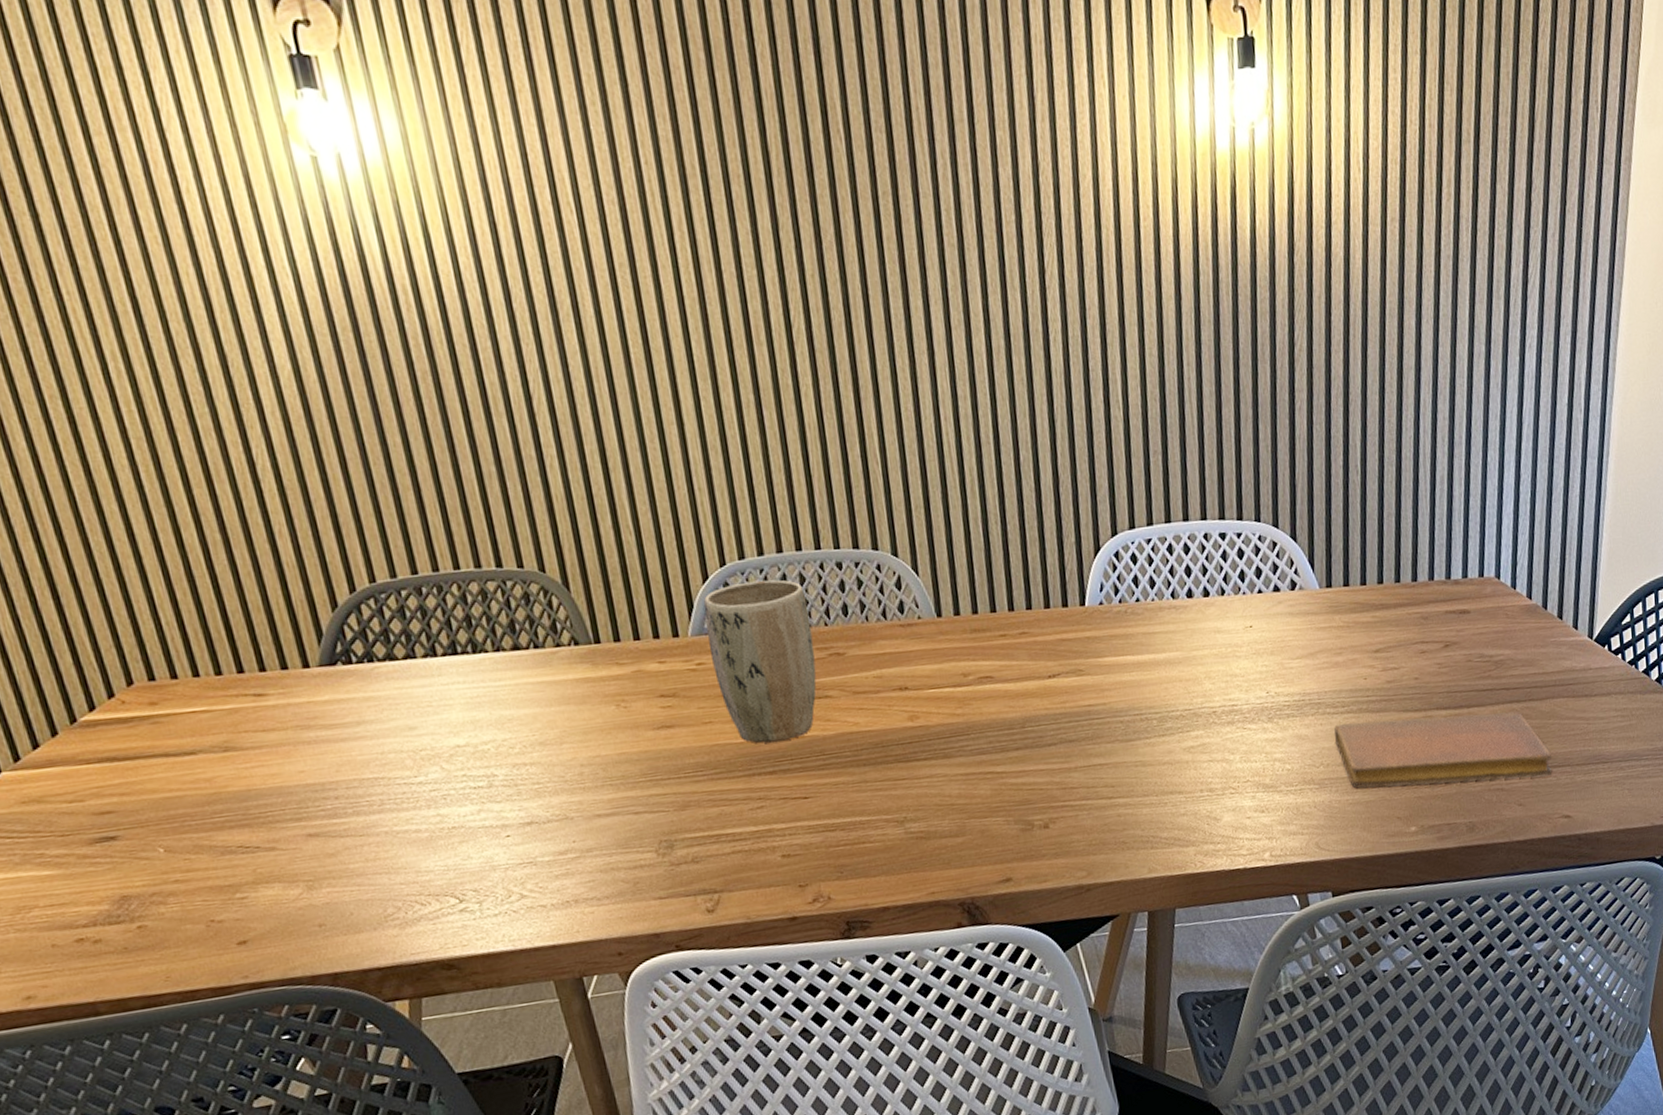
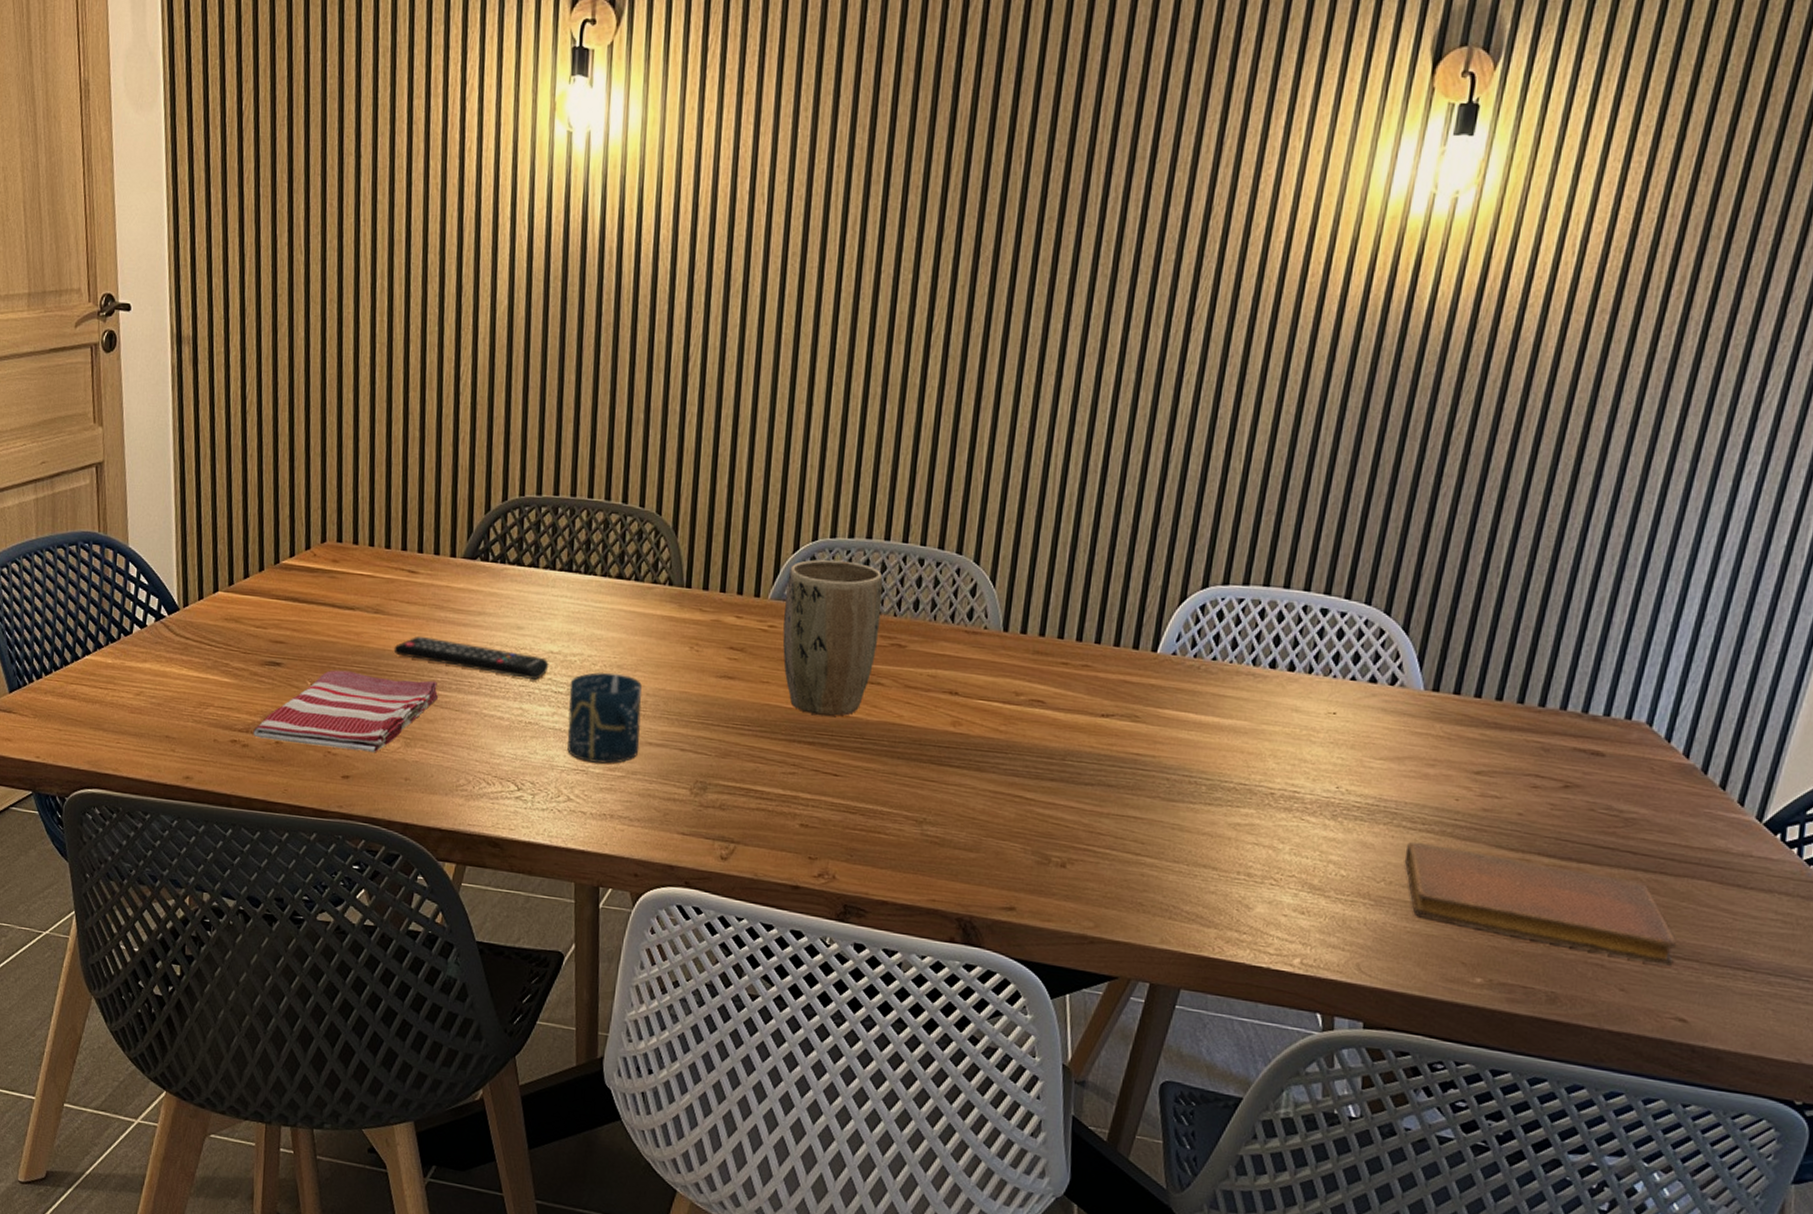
dish towel: none [103,810,335,929] -> present [253,670,439,753]
remote control: none [260,753,460,792] -> present [393,635,549,680]
cup: none [488,750,589,853] -> present [567,672,642,764]

